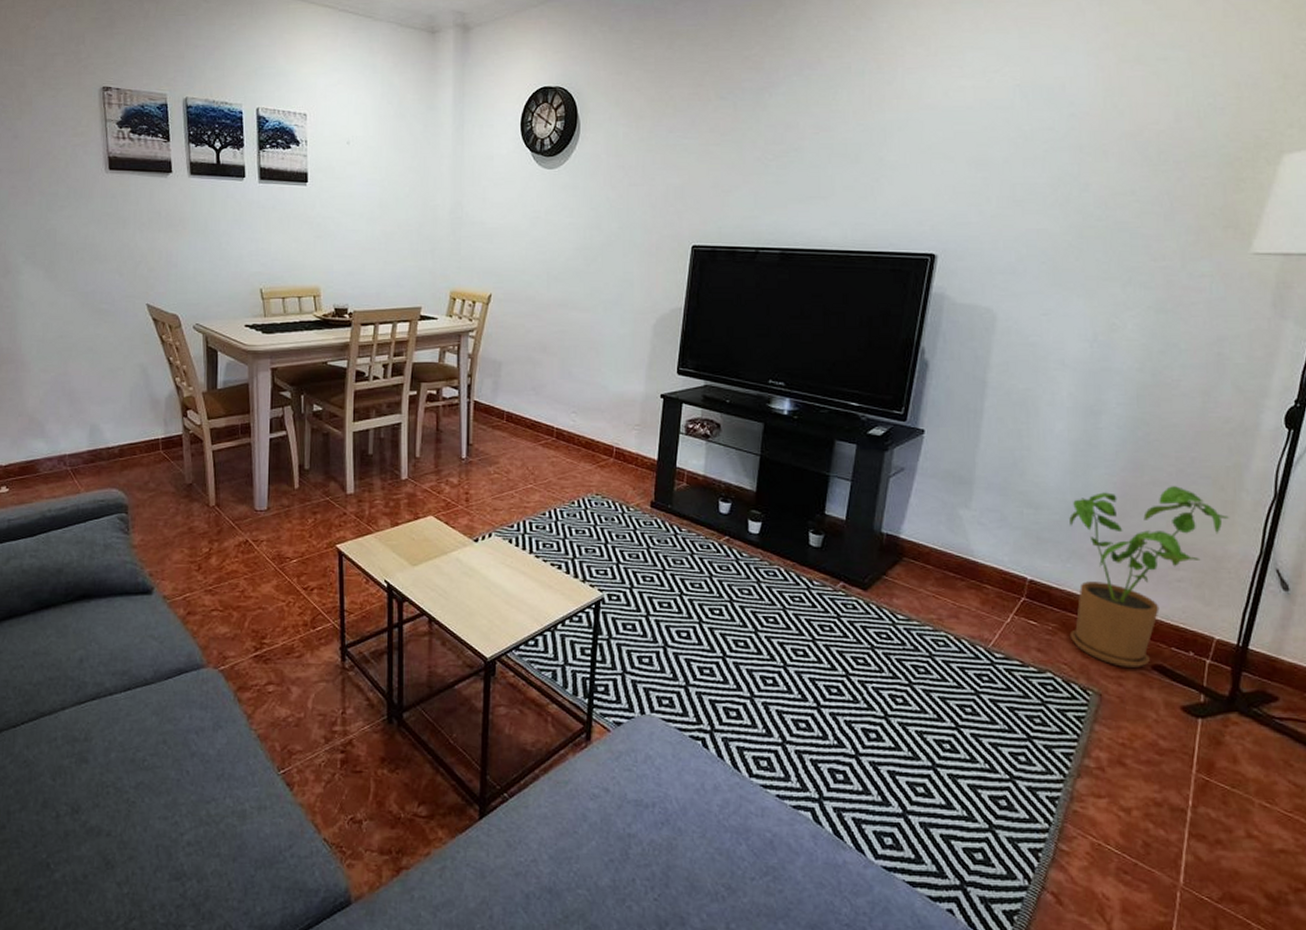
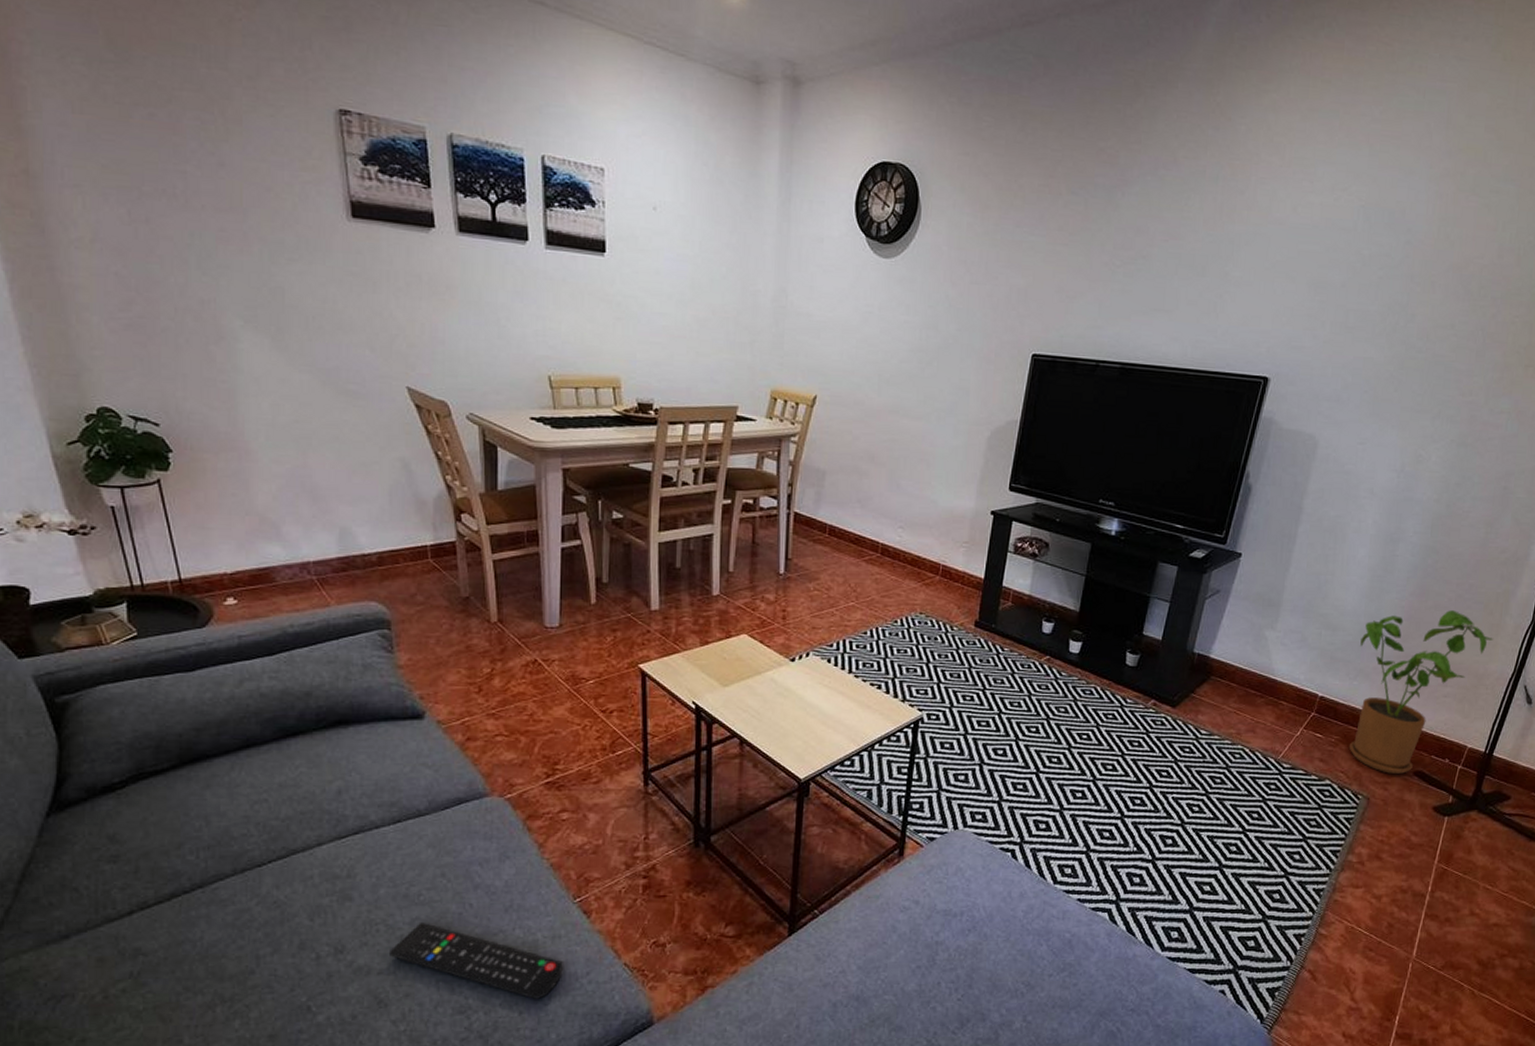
remote control: none [116,787,268,870] -> present [388,923,563,999]

